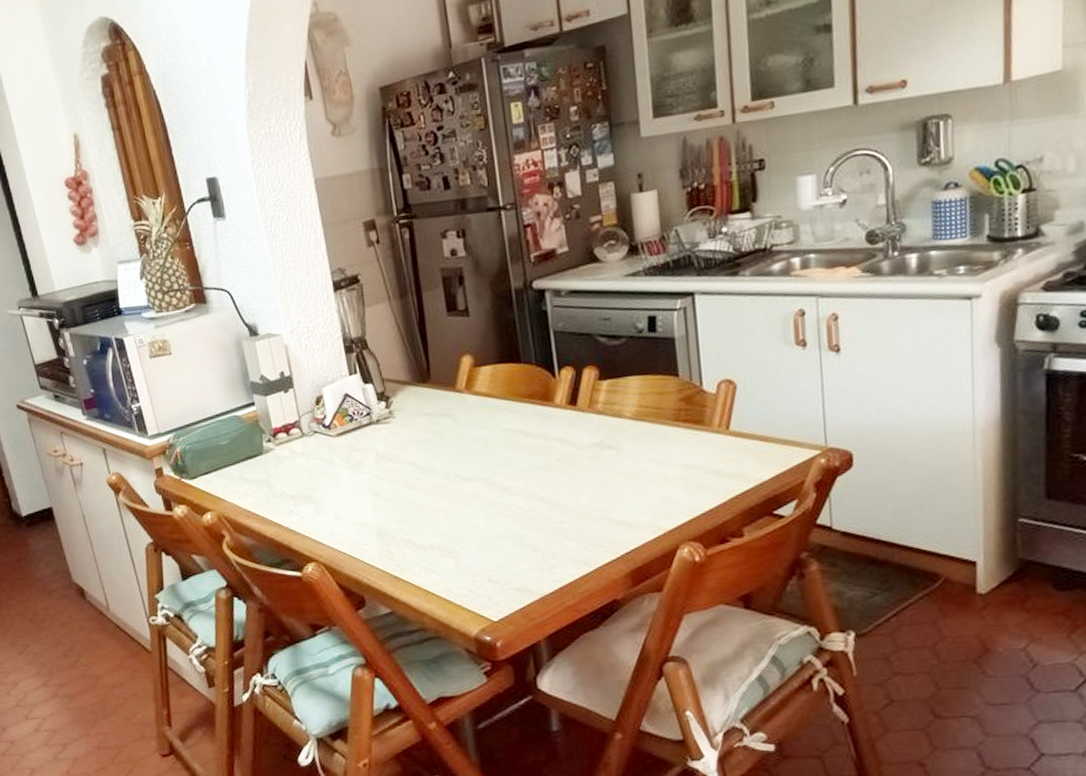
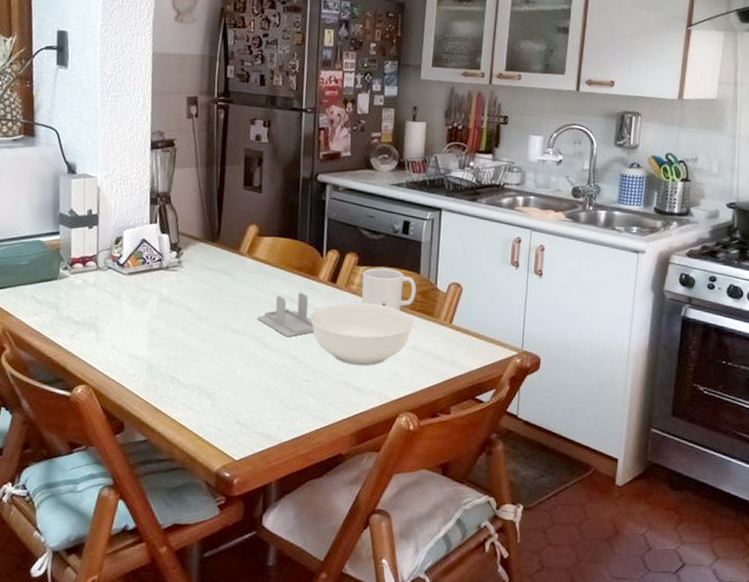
napkin holder: none [490,422,560,477] -> present [257,292,314,337]
bowl: none [552,421,680,497] -> present [310,302,413,366]
mug: none [607,376,678,426] -> present [361,267,417,311]

